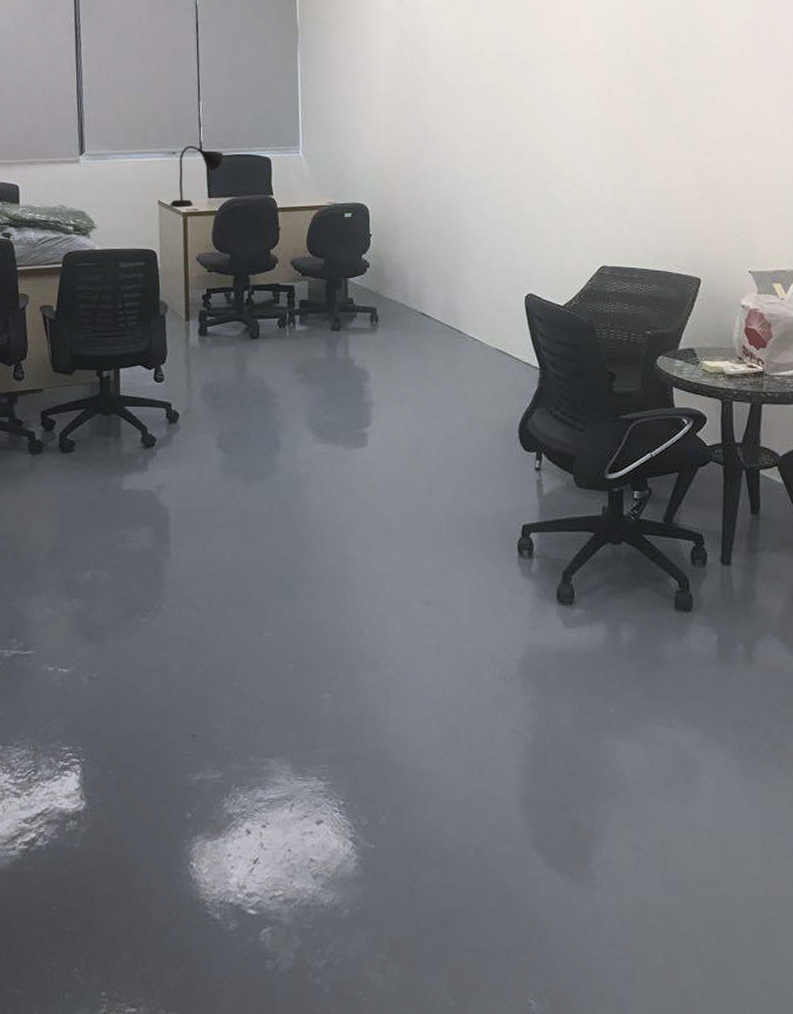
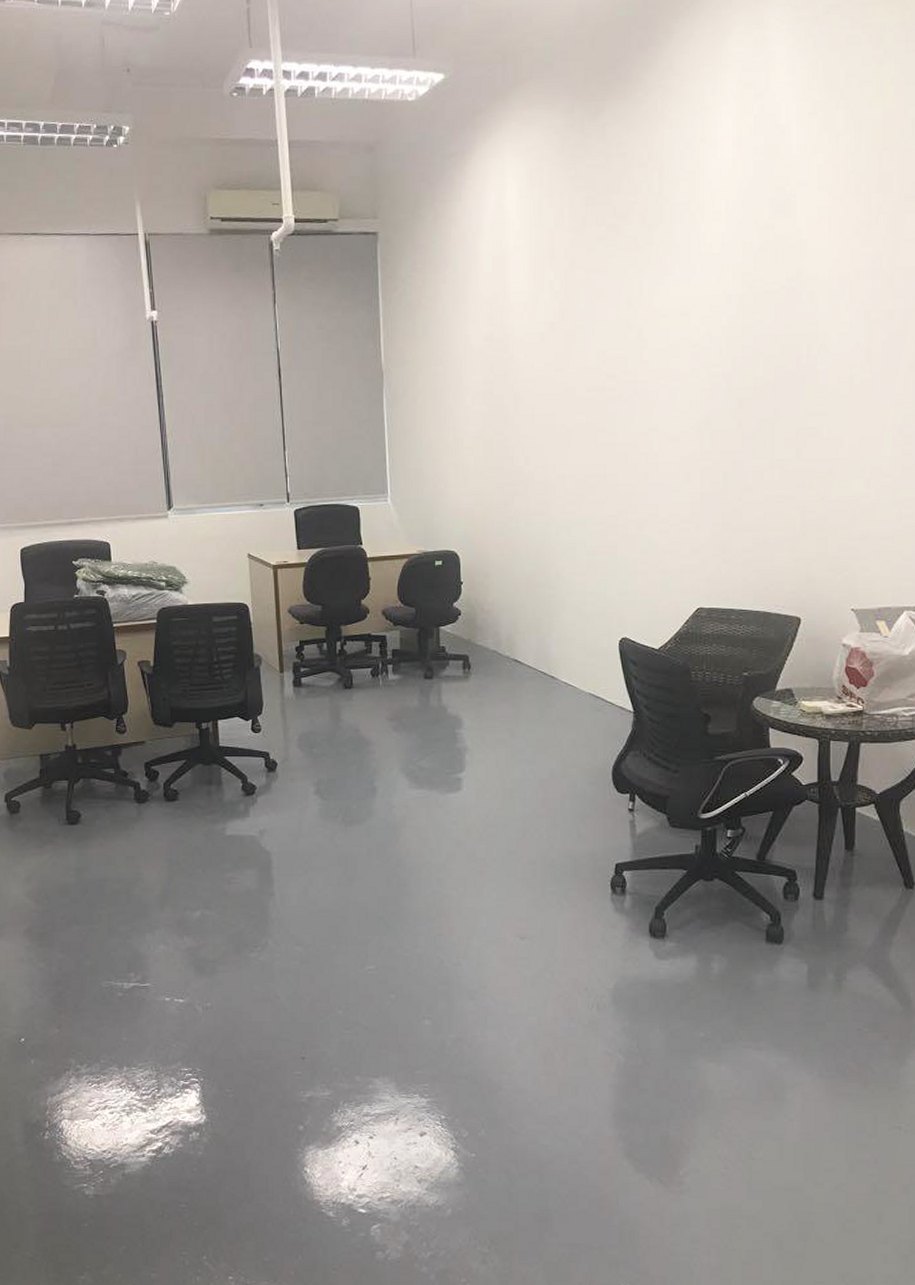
desk lamp: present [169,145,224,208] -> none [259,496,311,560]

